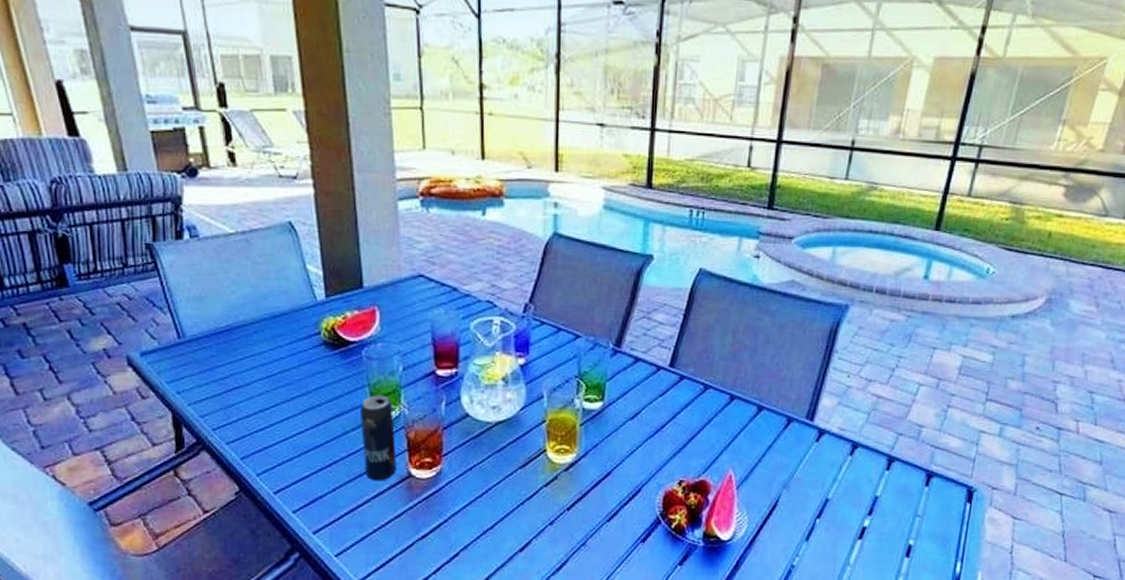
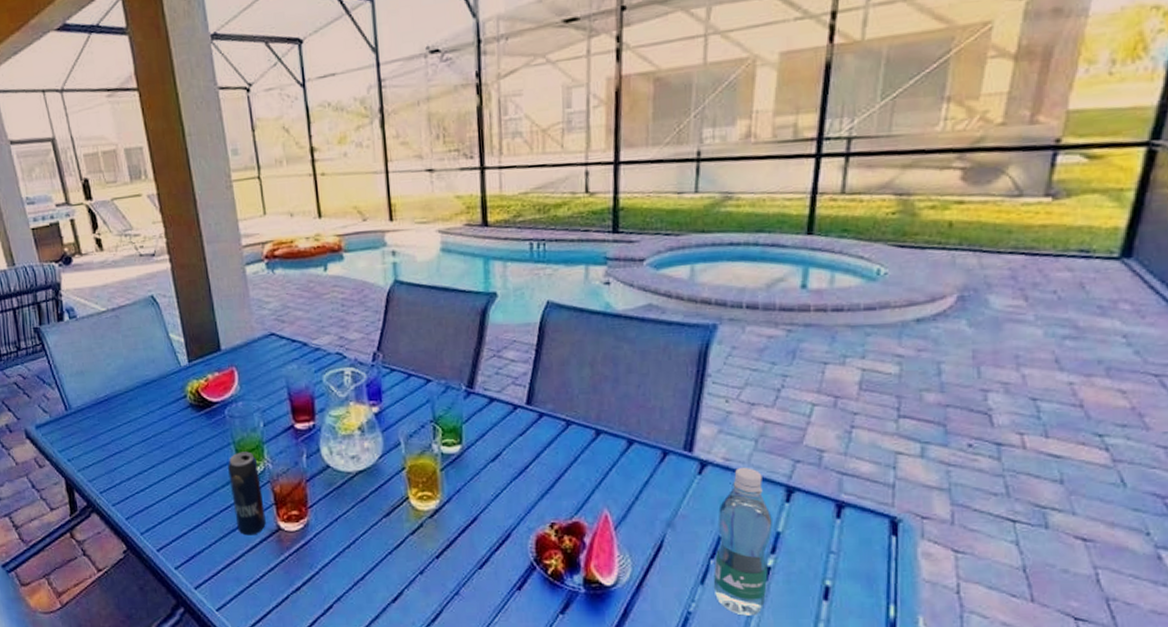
bottle: none [816,436,874,570] -> present [713,466,773,616]

